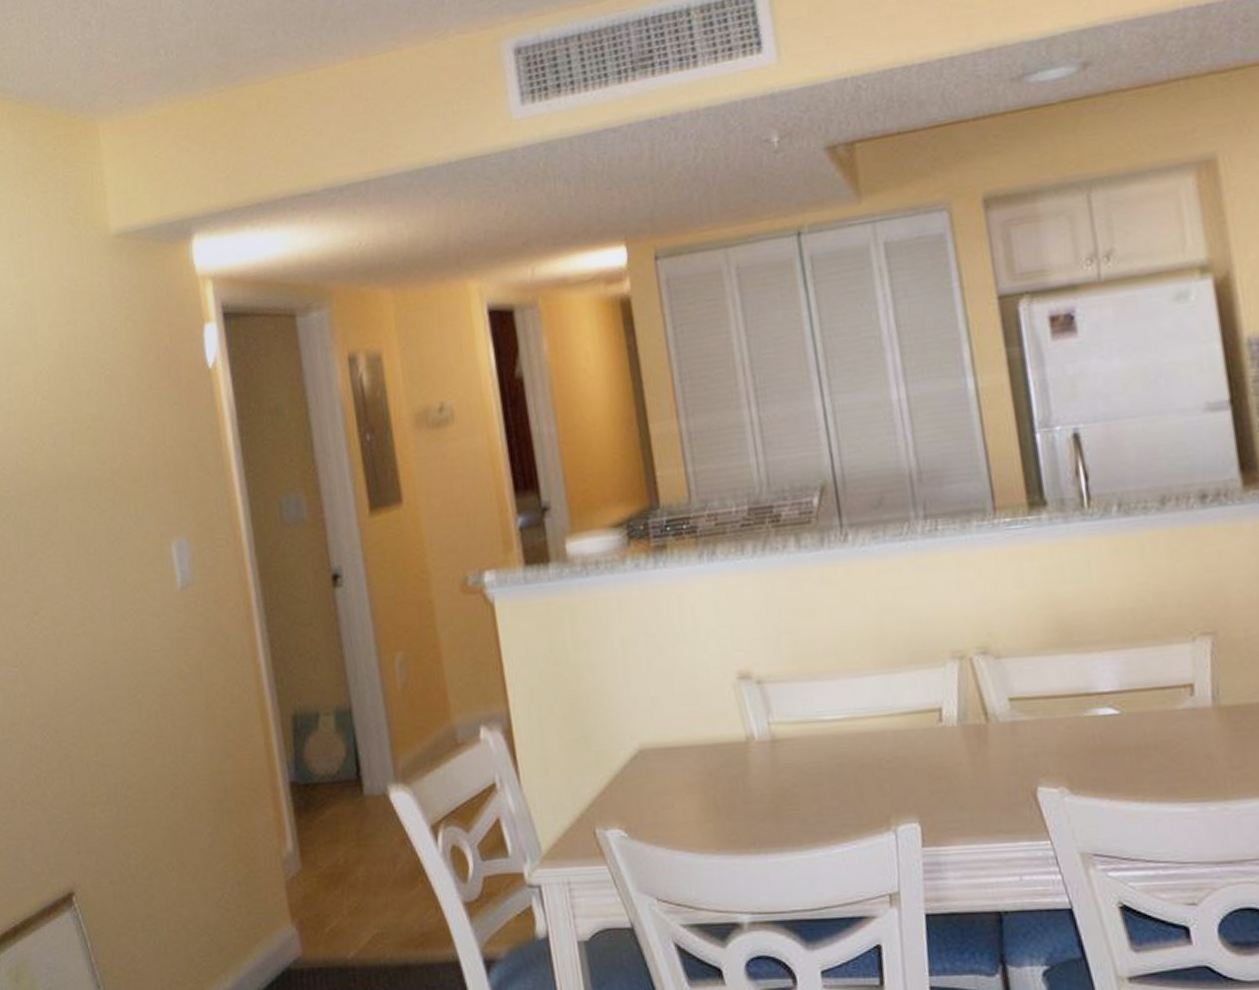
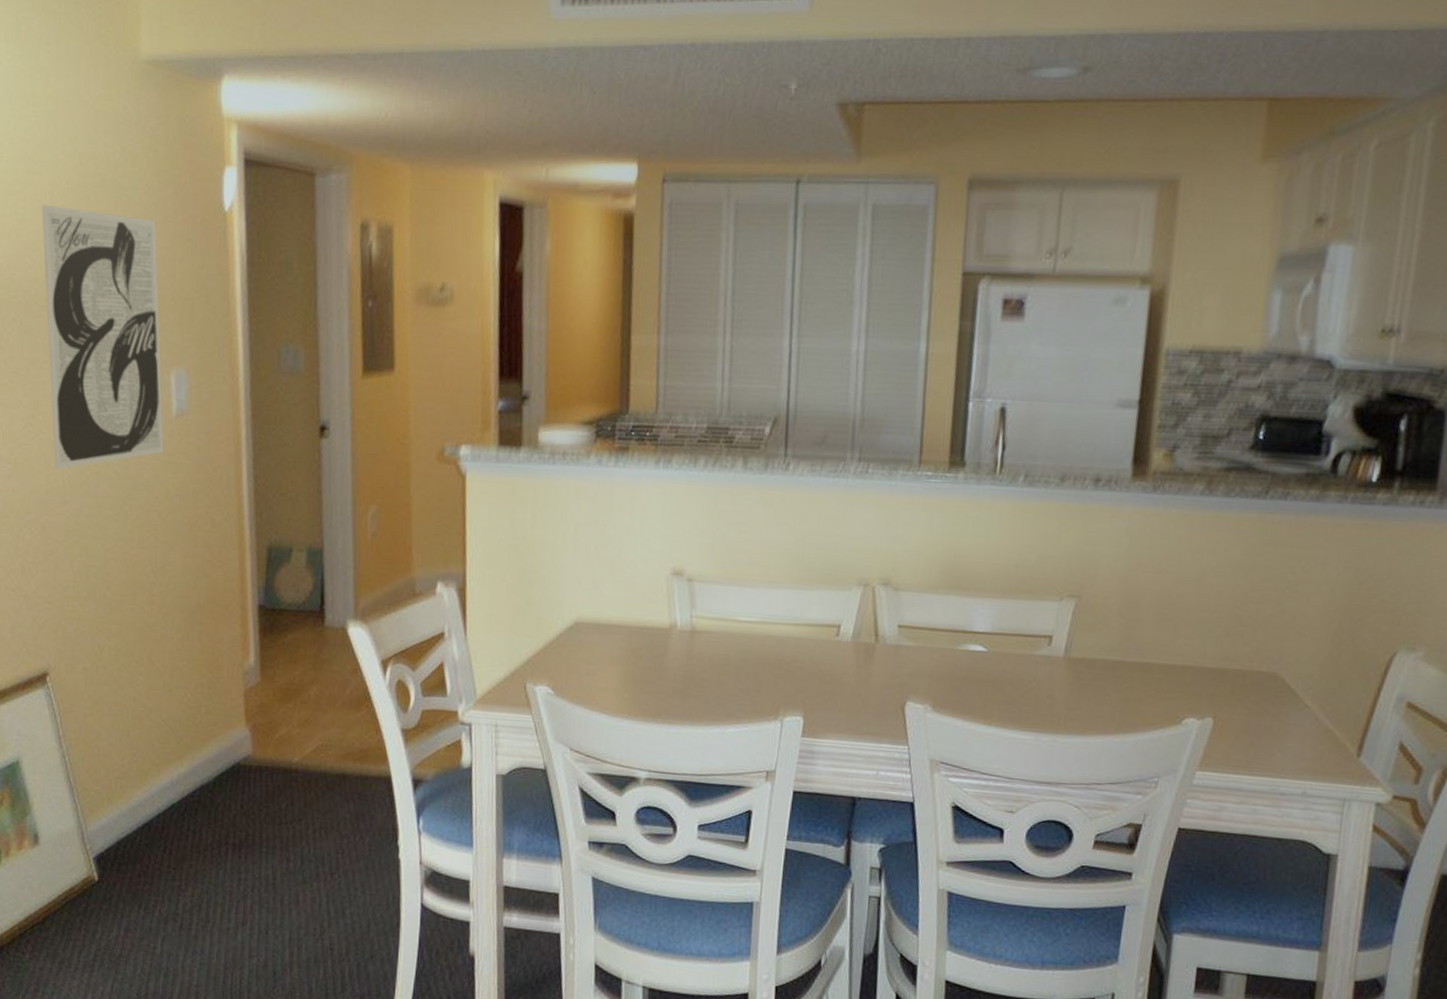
wall art: none [27,389,173,666] -> present [42,204,164,470]

